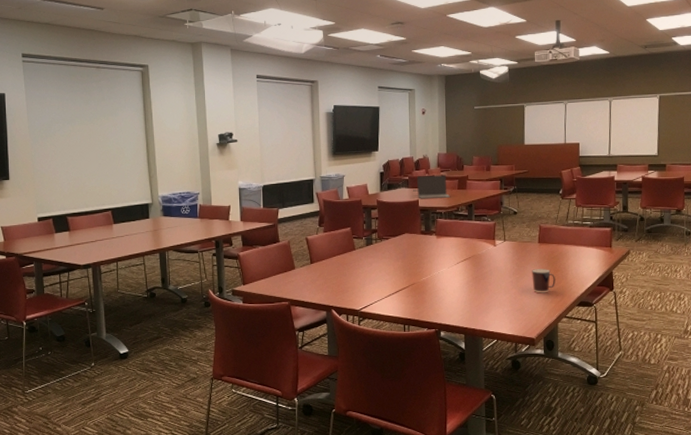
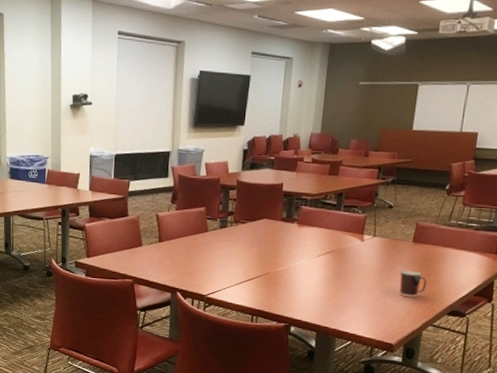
laptop: present [416,174,450,199] -> none [281,156,319,185]

